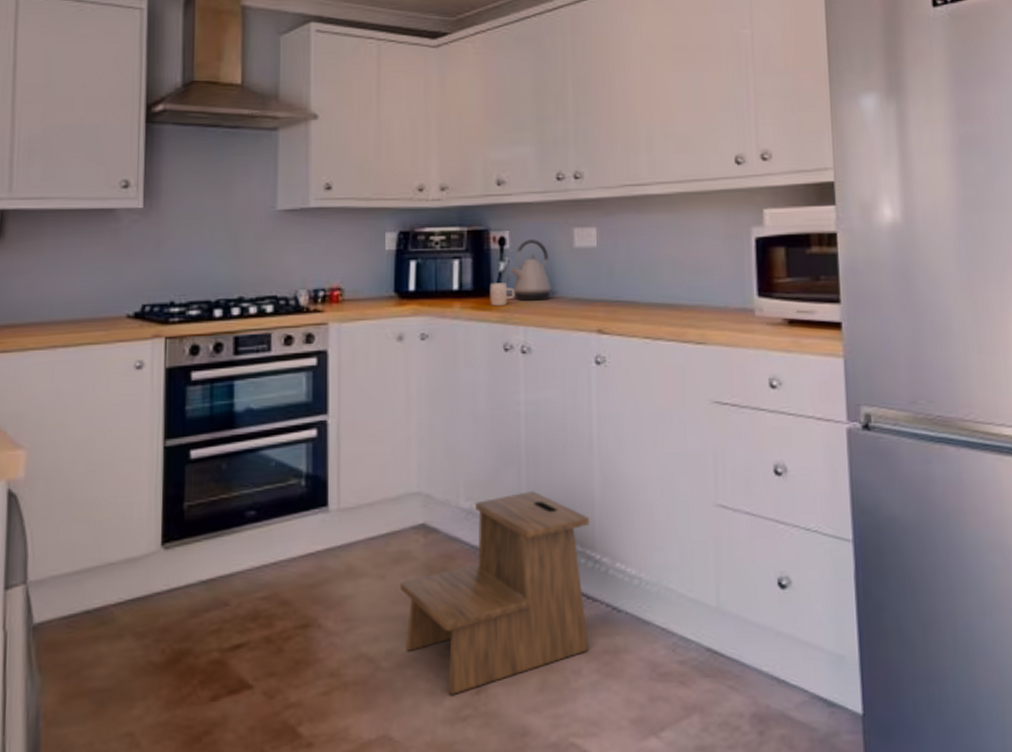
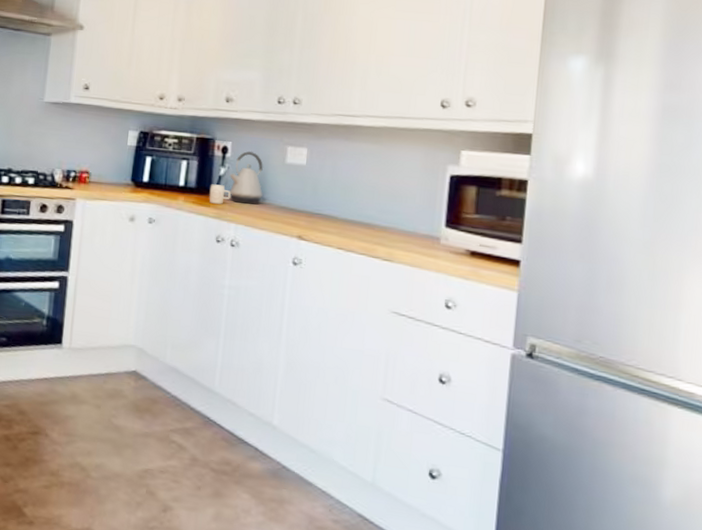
step stool: present [400,491,590,695] -> none [111,360,272,509]

